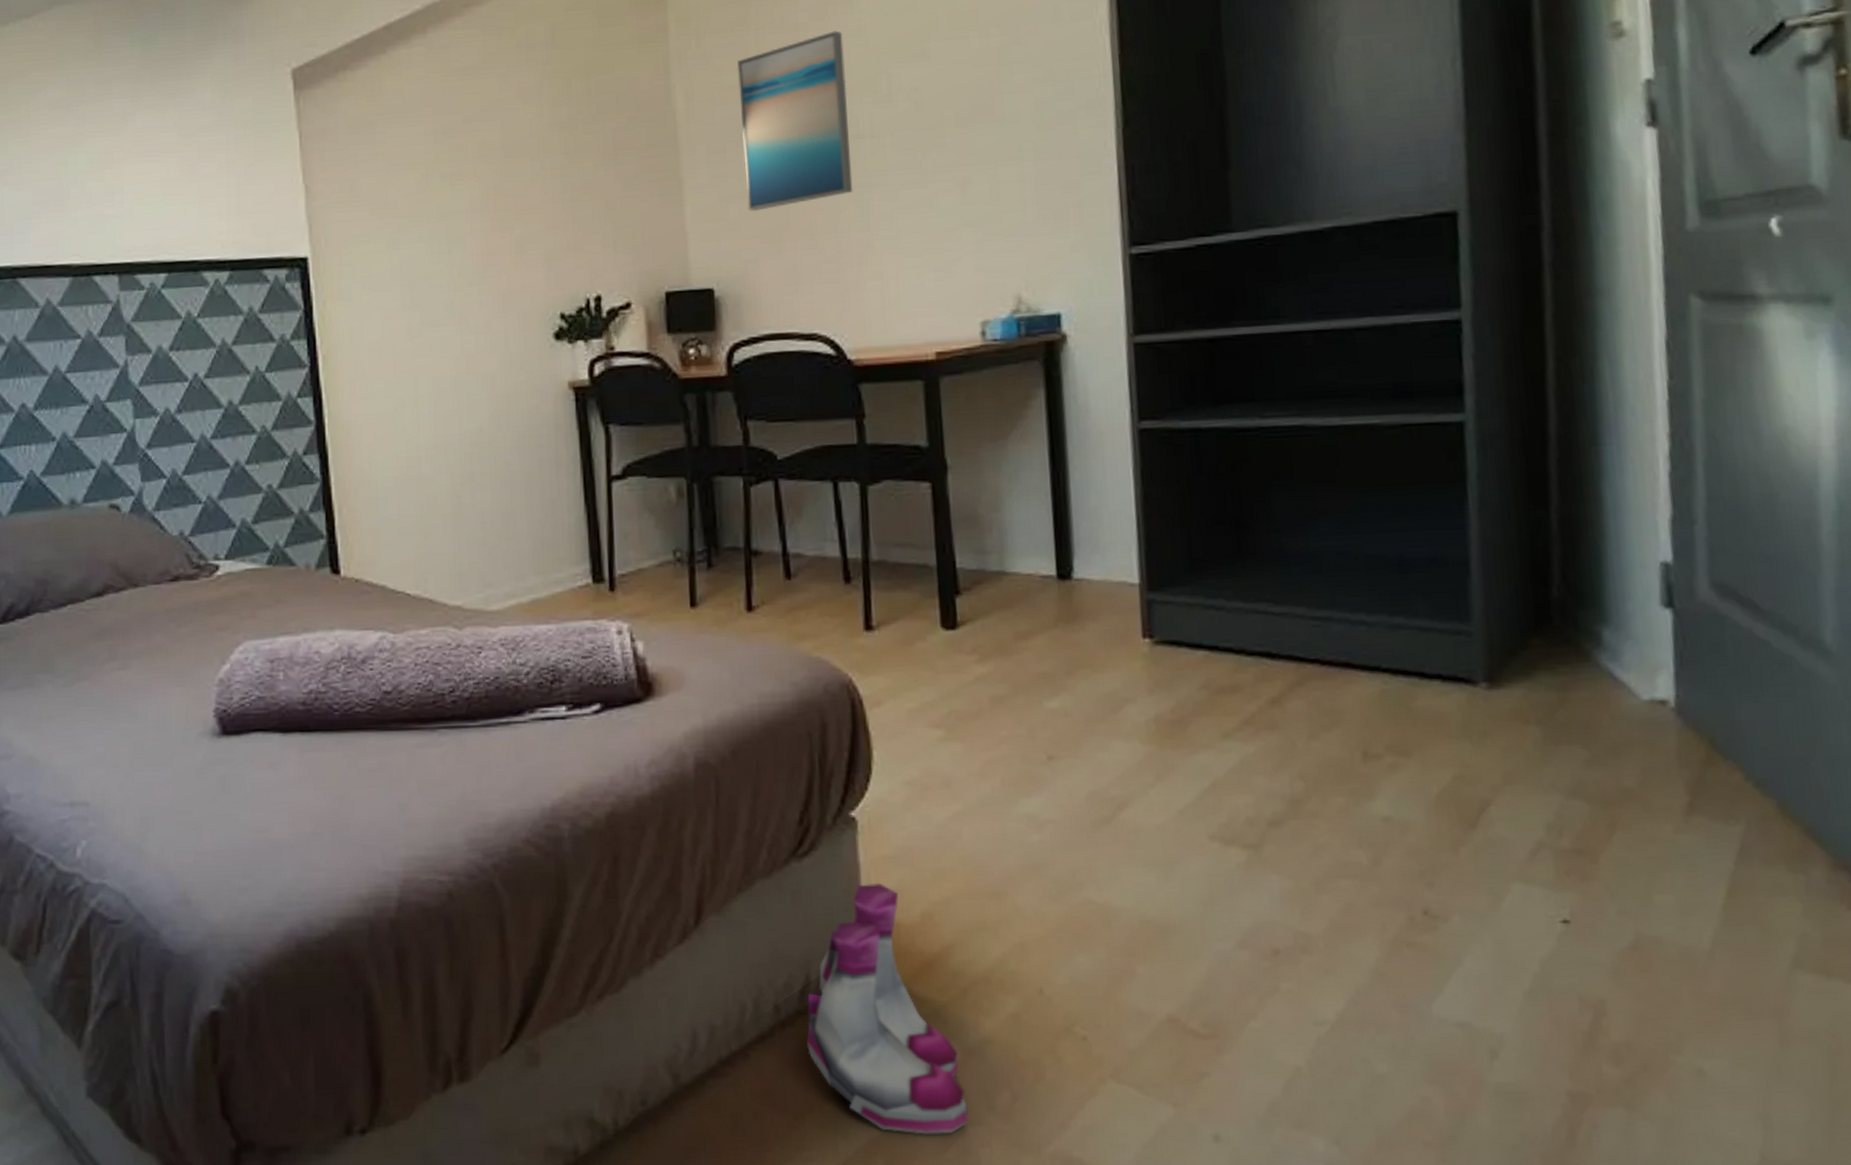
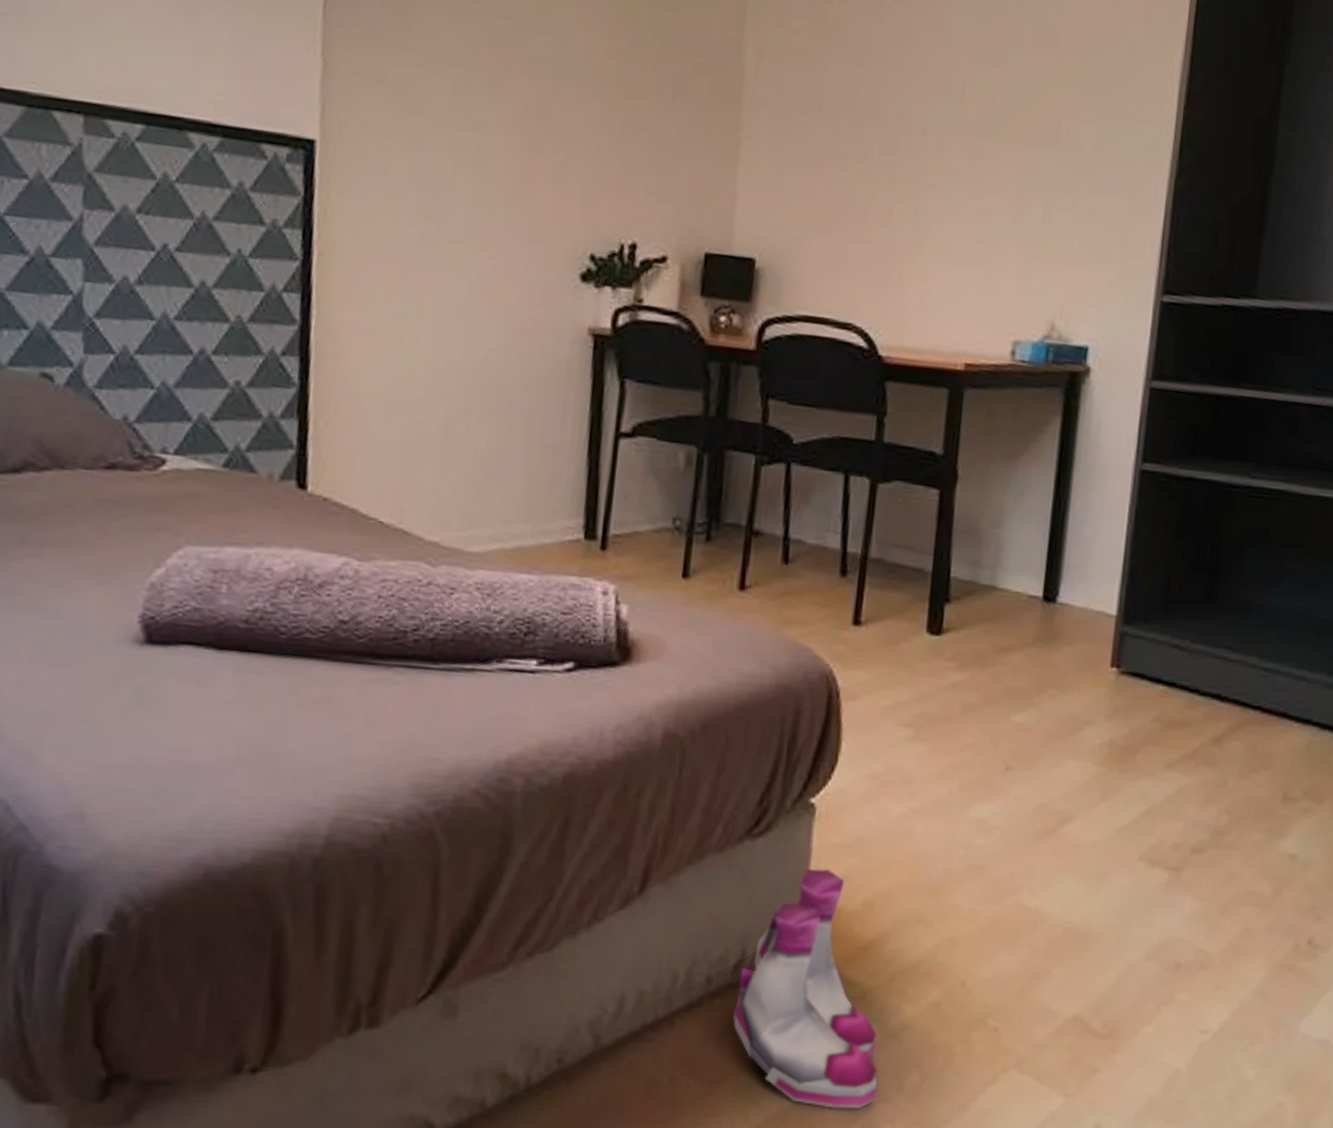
wall art: present [737,30,853,211] -> none [803,19,926,189]

